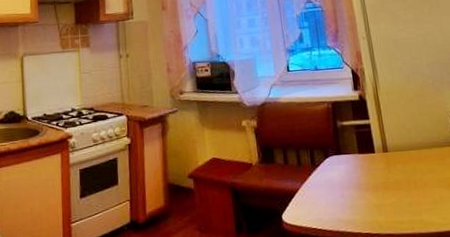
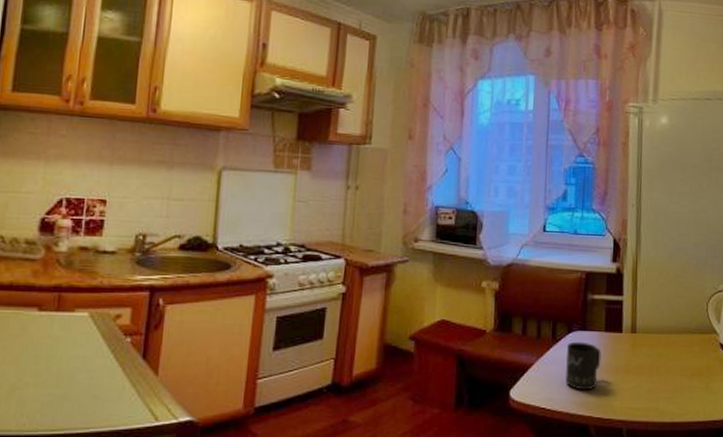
mug: none [326,165,360,209] -> present [564,341,601,391]

